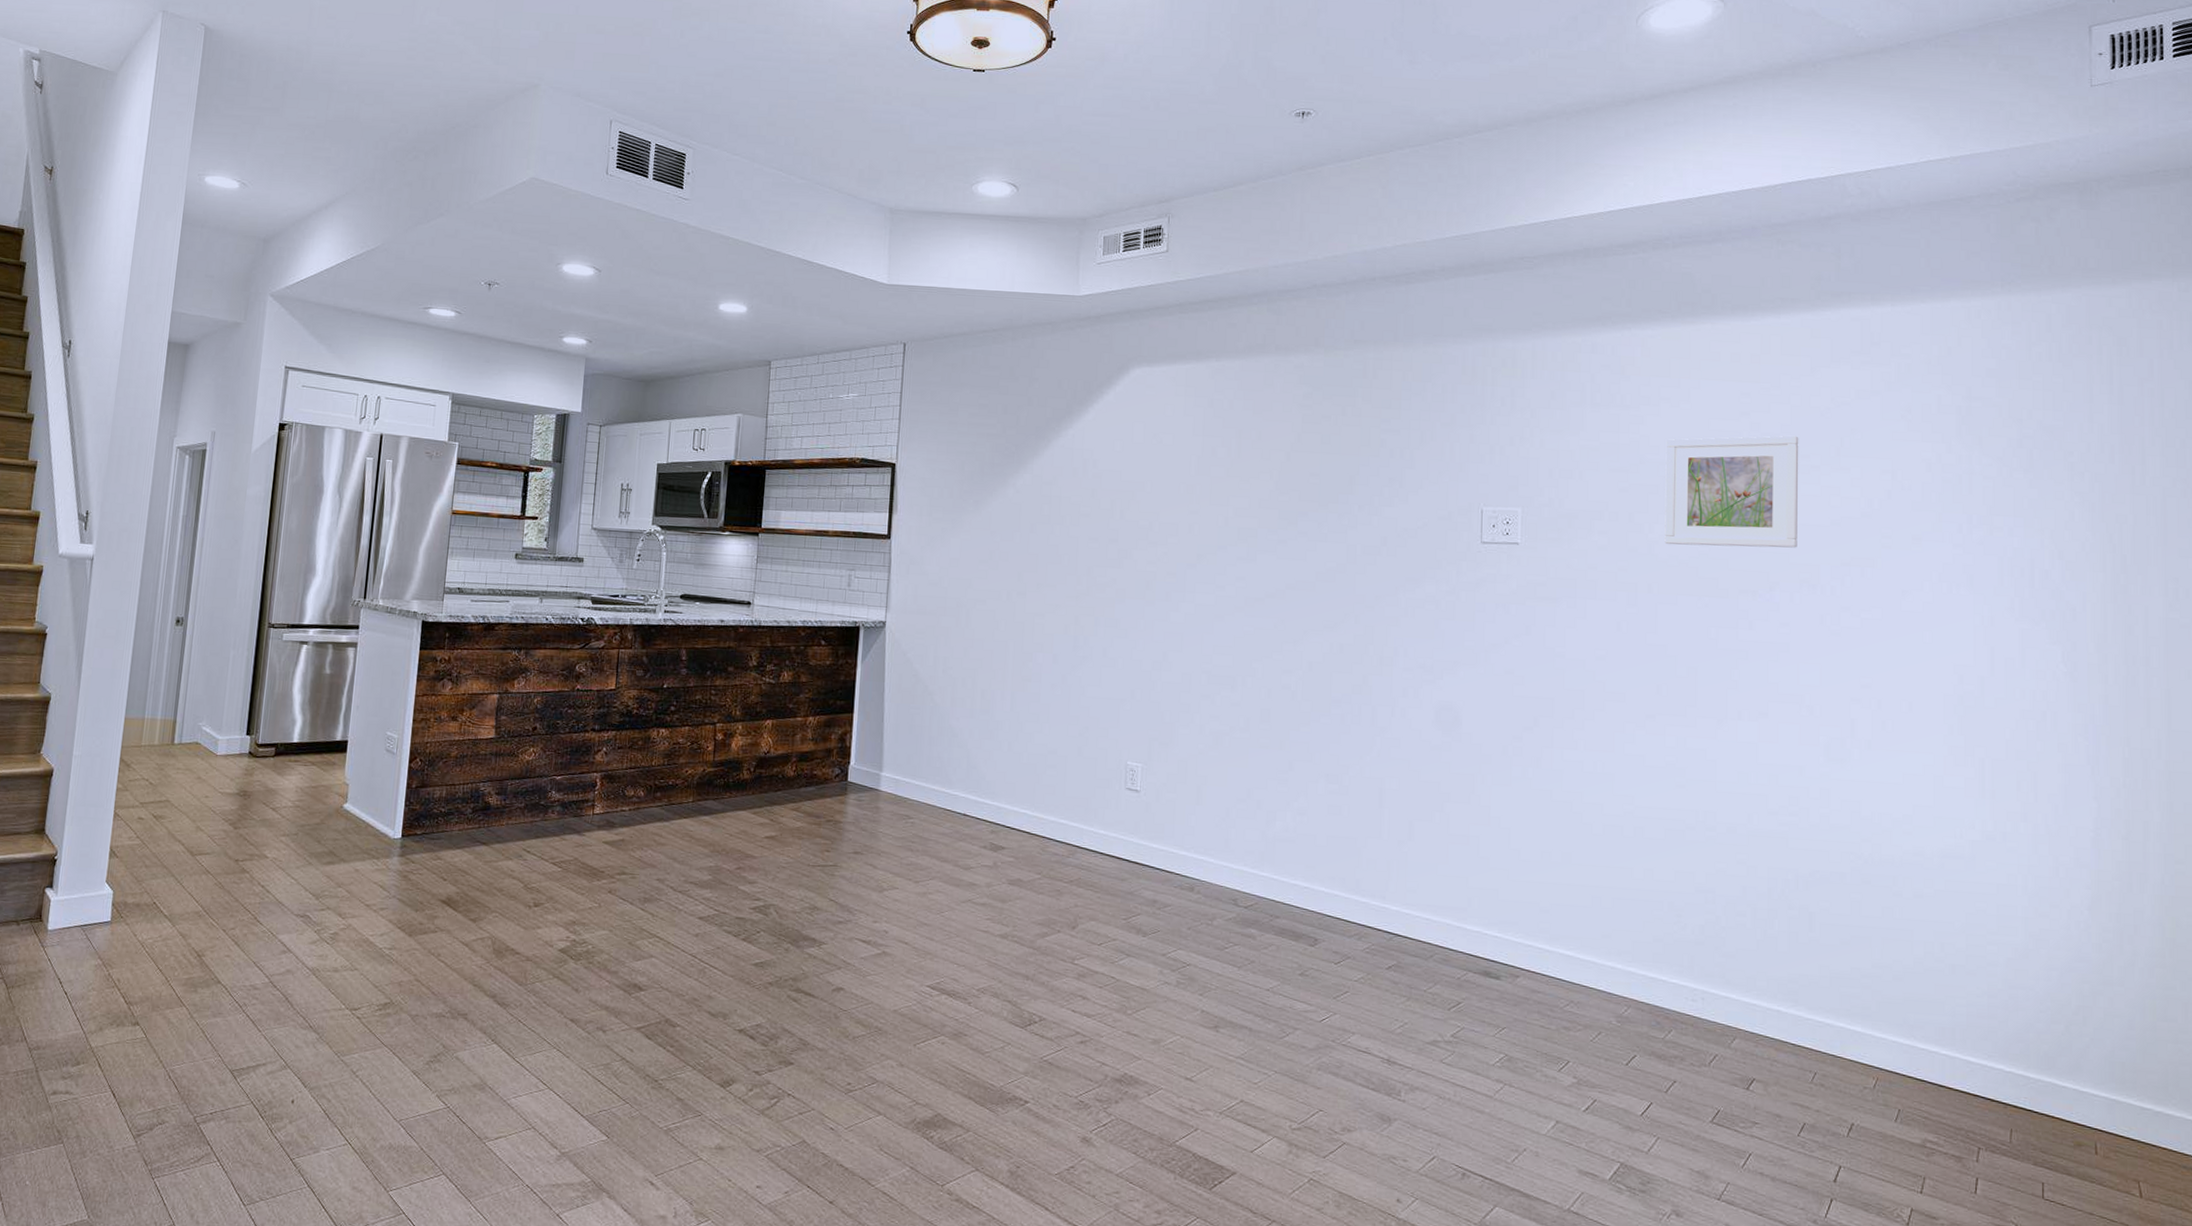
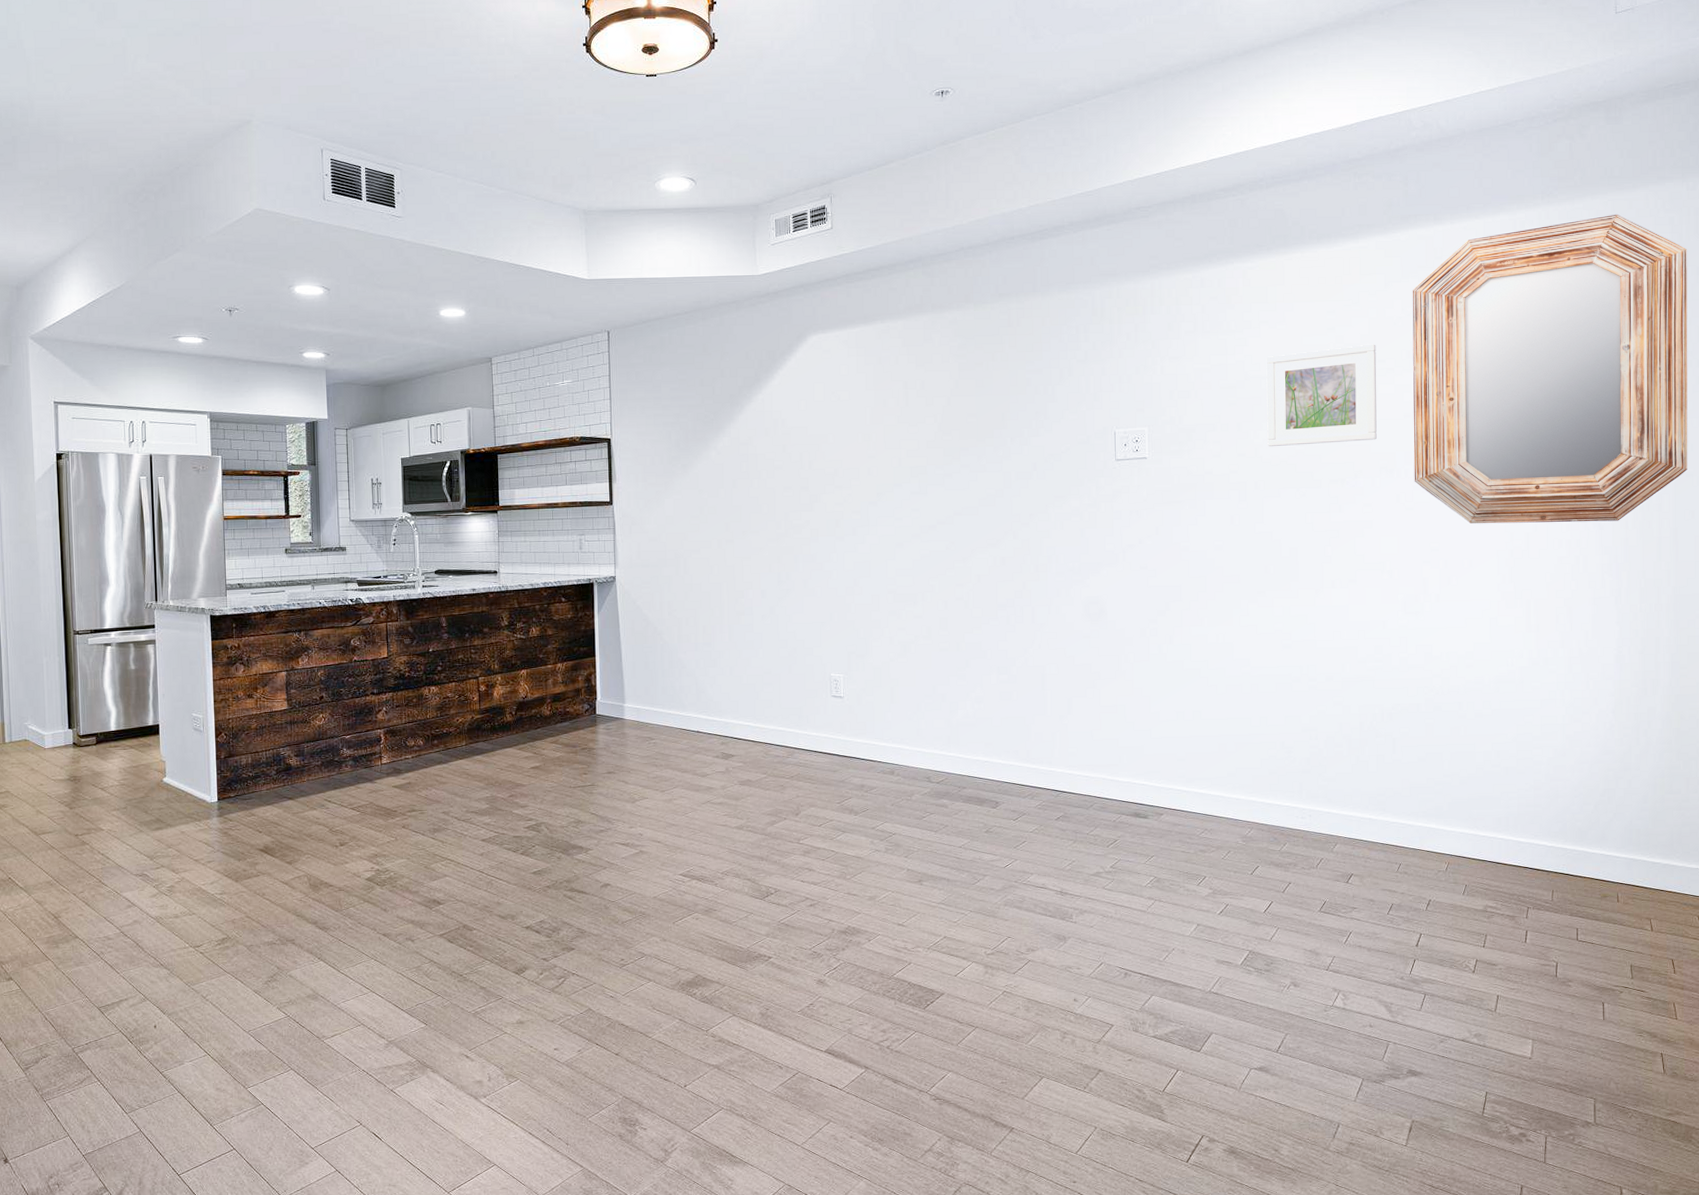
home mirror: none [1842,311,2183,674] -> present [1412,214,1688,524]

